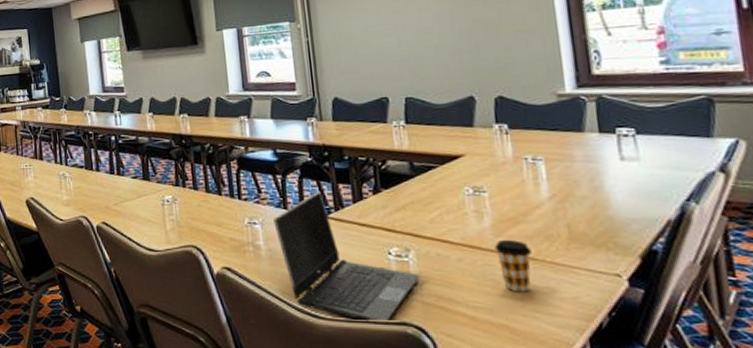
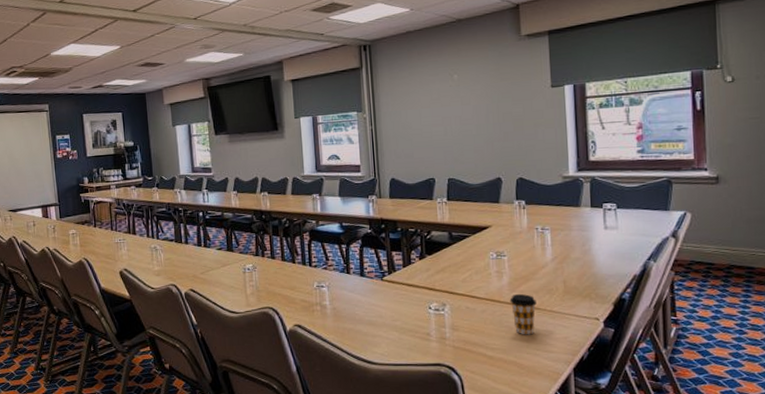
laptop computer: present [273,191,420,323] -> none [338,258,452,365]

